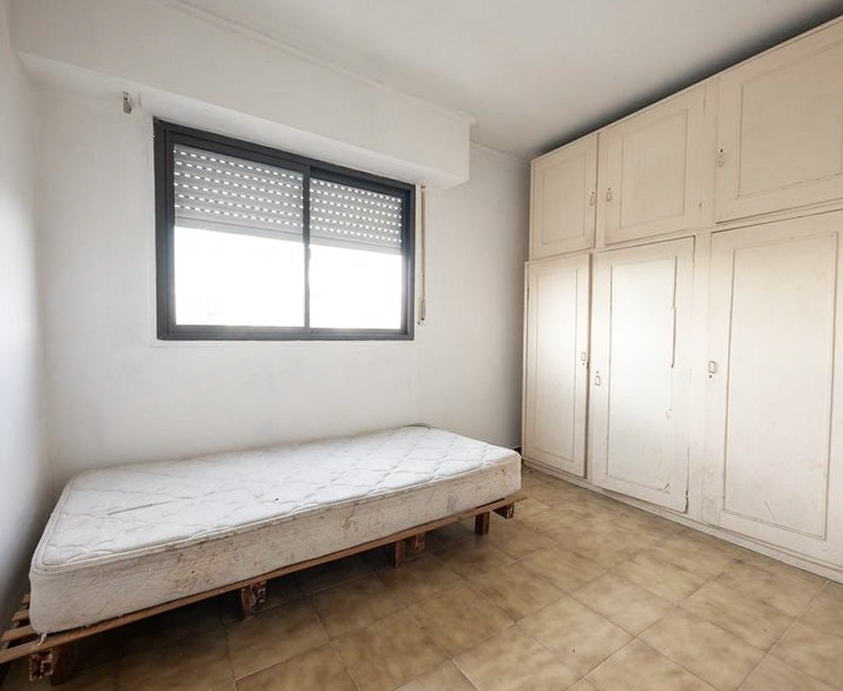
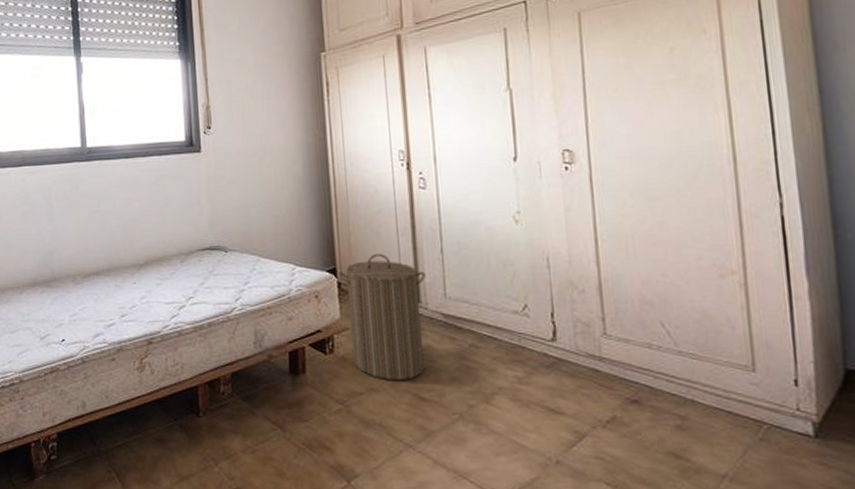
laundry hamper: none [523,437,593,541] -> present [339,253,426,380]

